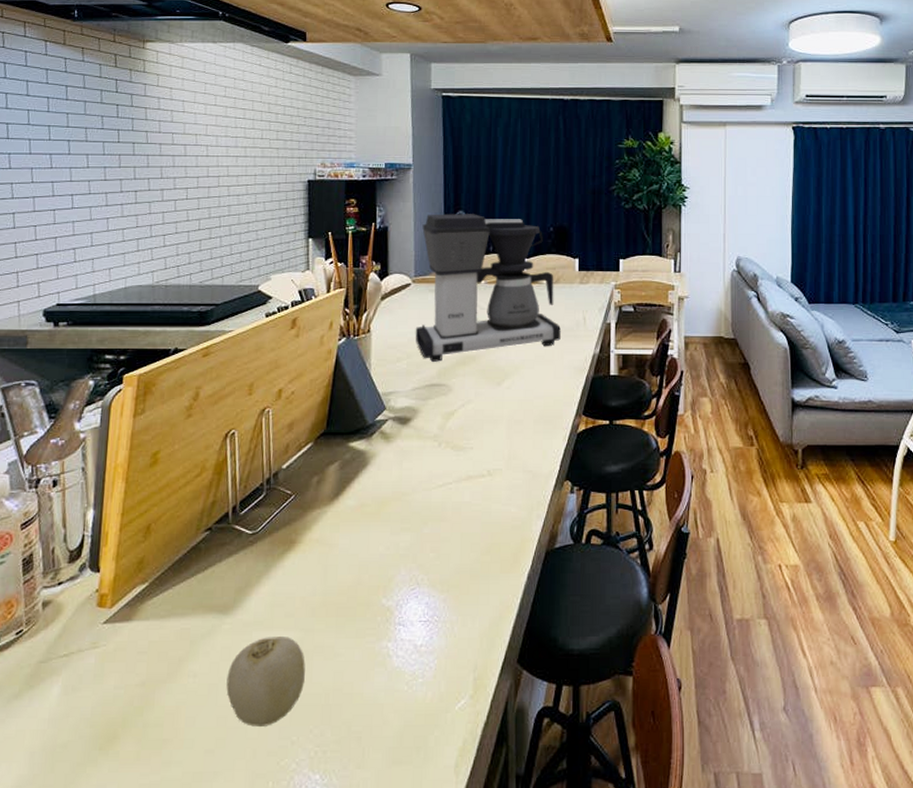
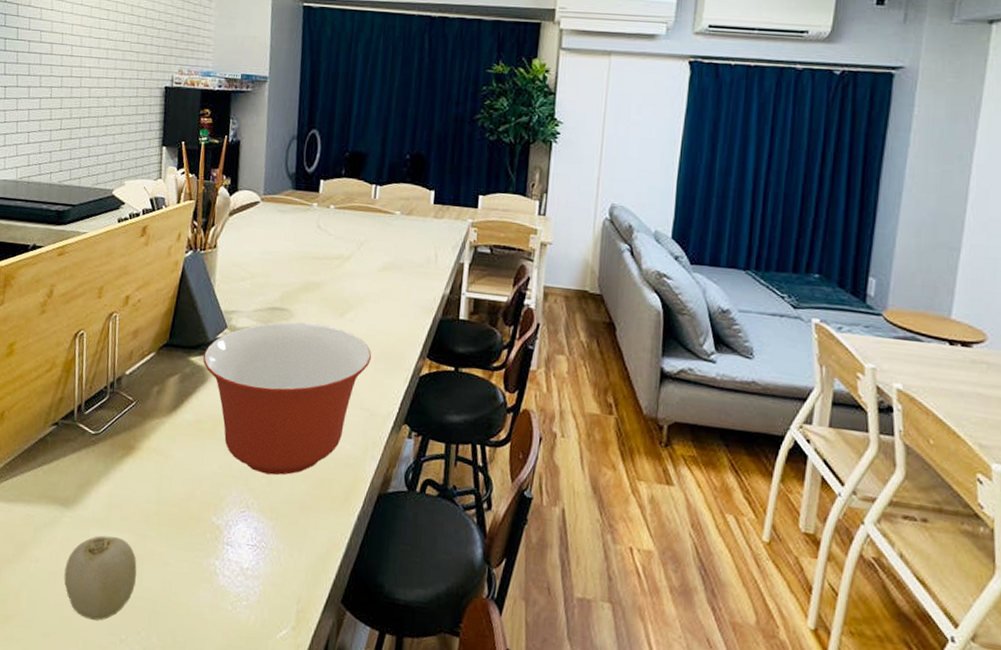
mixing bowl: none [363,396,531,548] -> present [203,322,372,475]
coffee maker: present [415,214,561,362] -> none [260,131,410,285]

